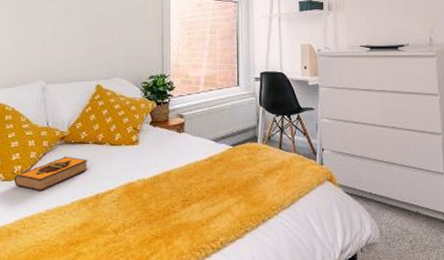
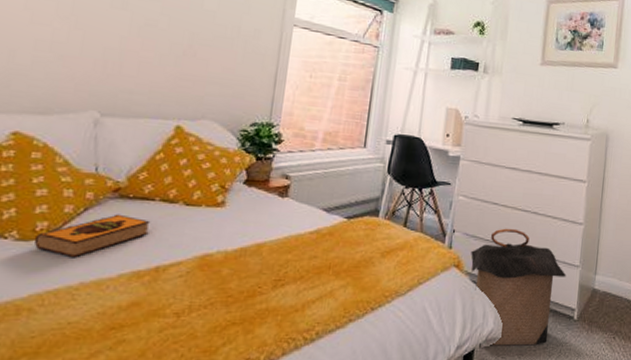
laundry hamper: none [341,143,433,250] -> present [471,228,566,346]

